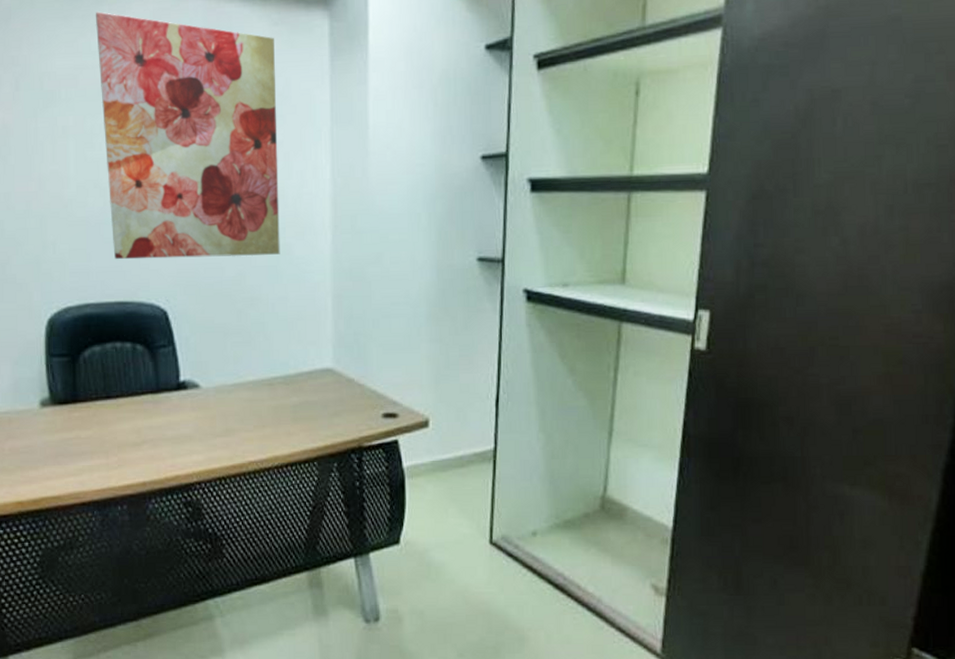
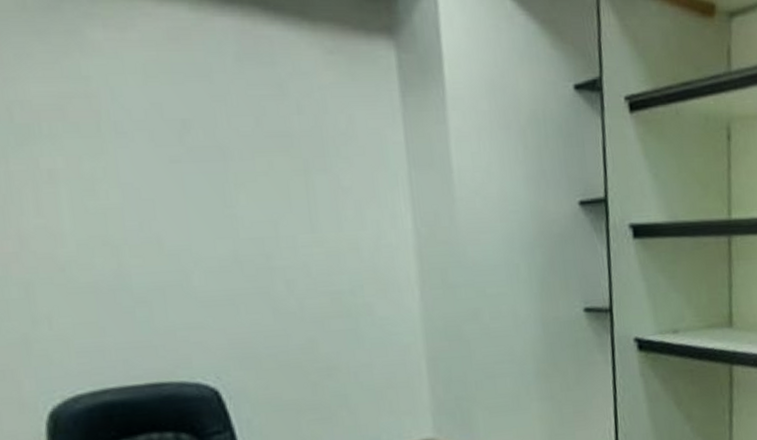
wall art: present [95,11,280,260] -> none [83,27,360,332]

